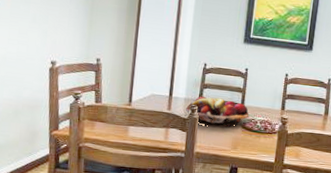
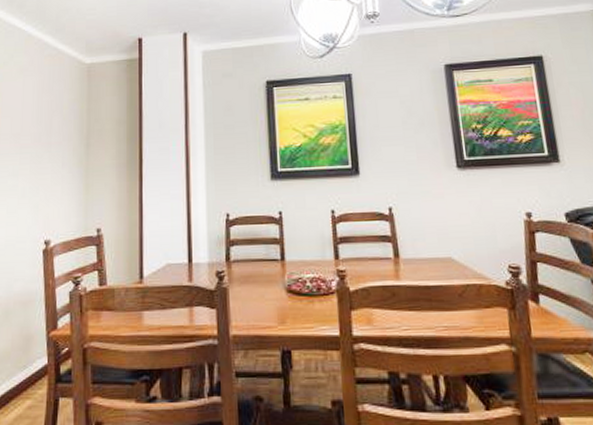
fruit basket: present [185,96,249,127] -> none [210,256,294,295]

